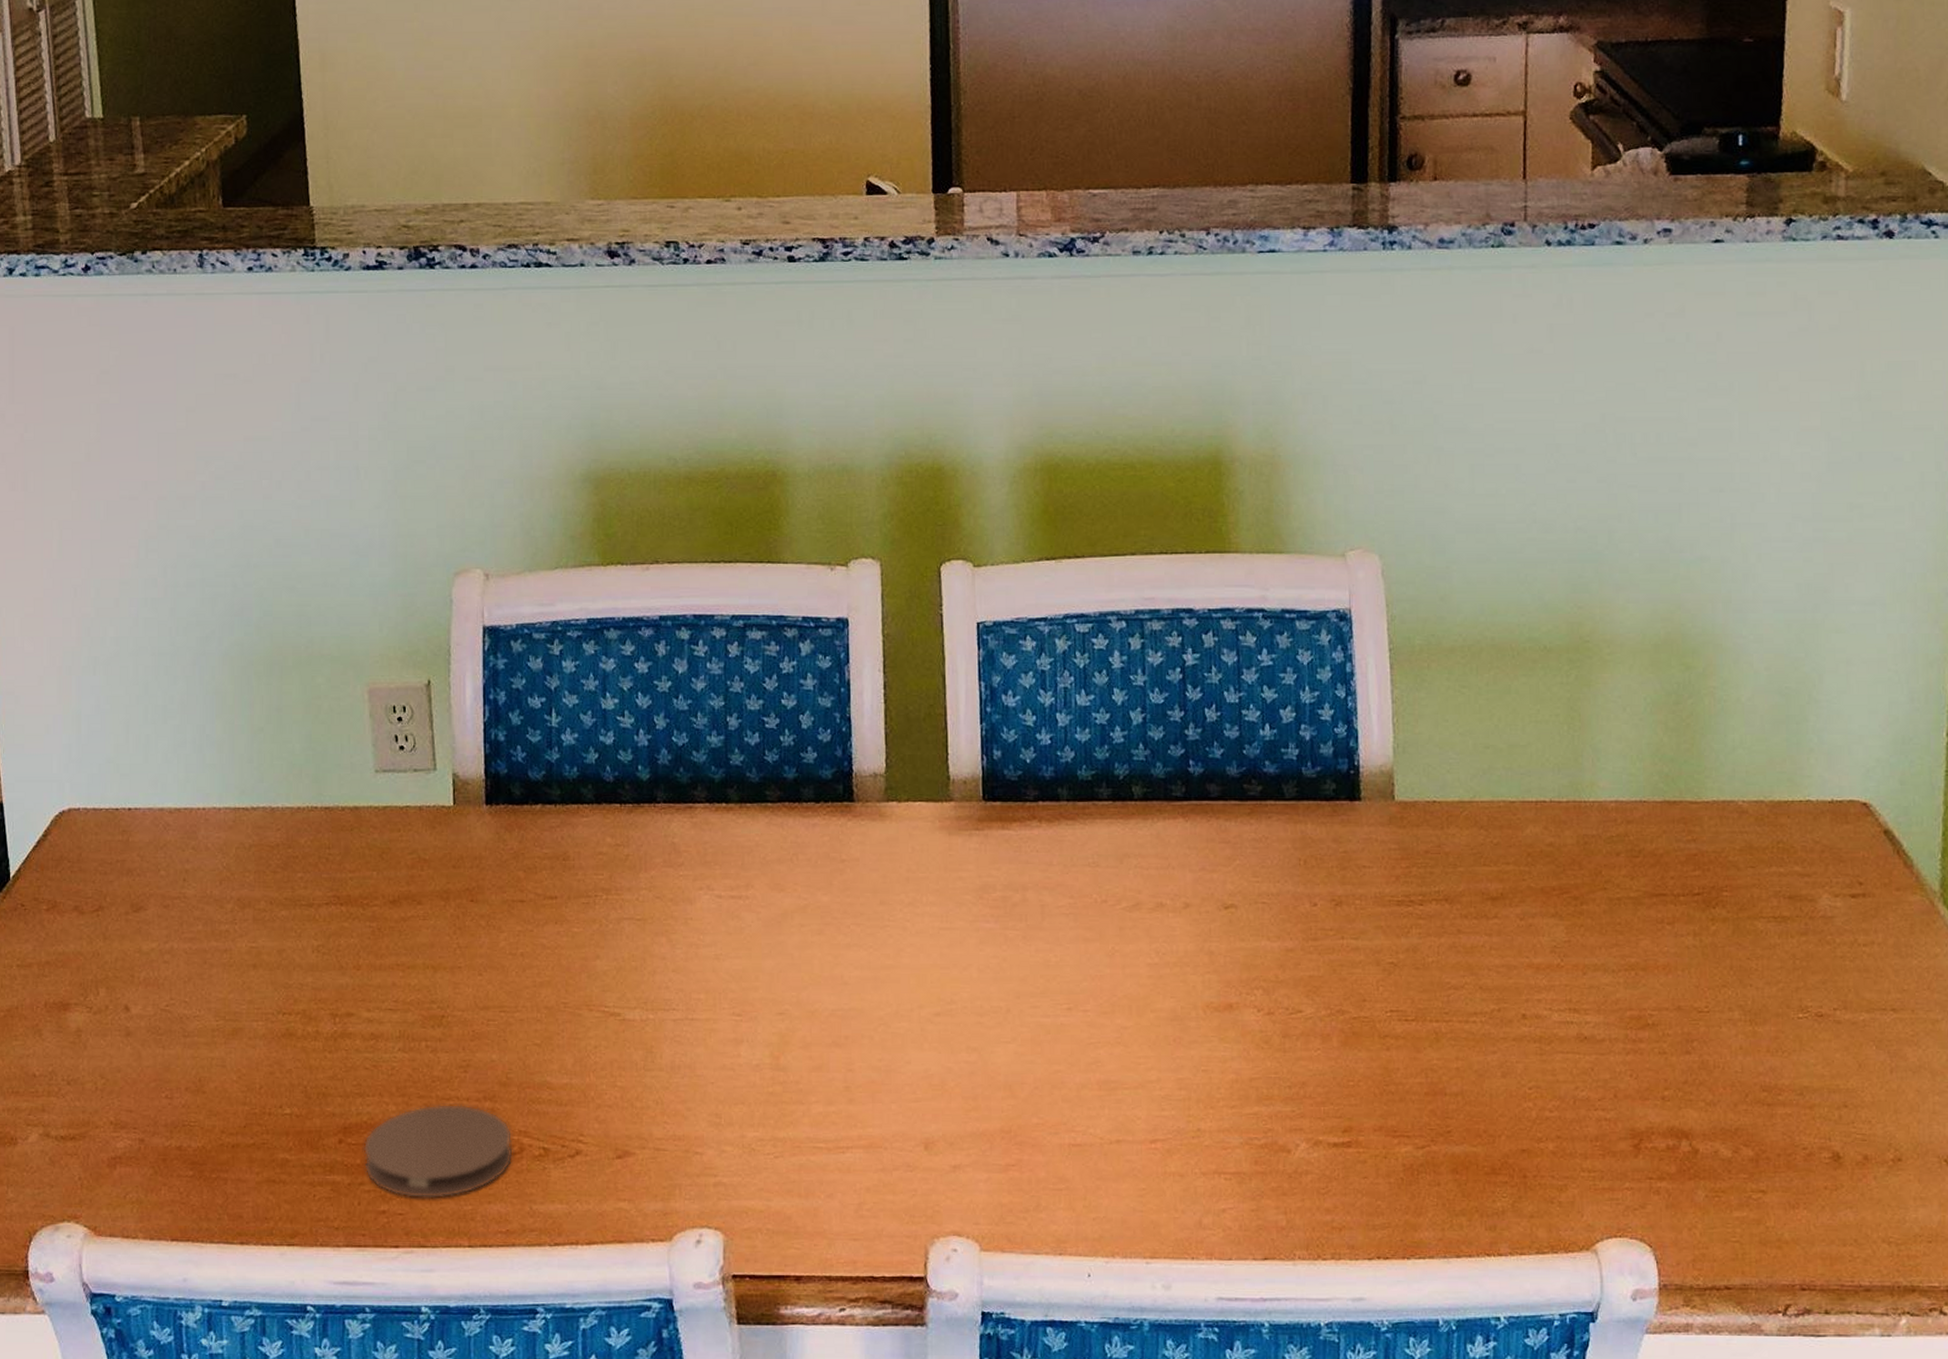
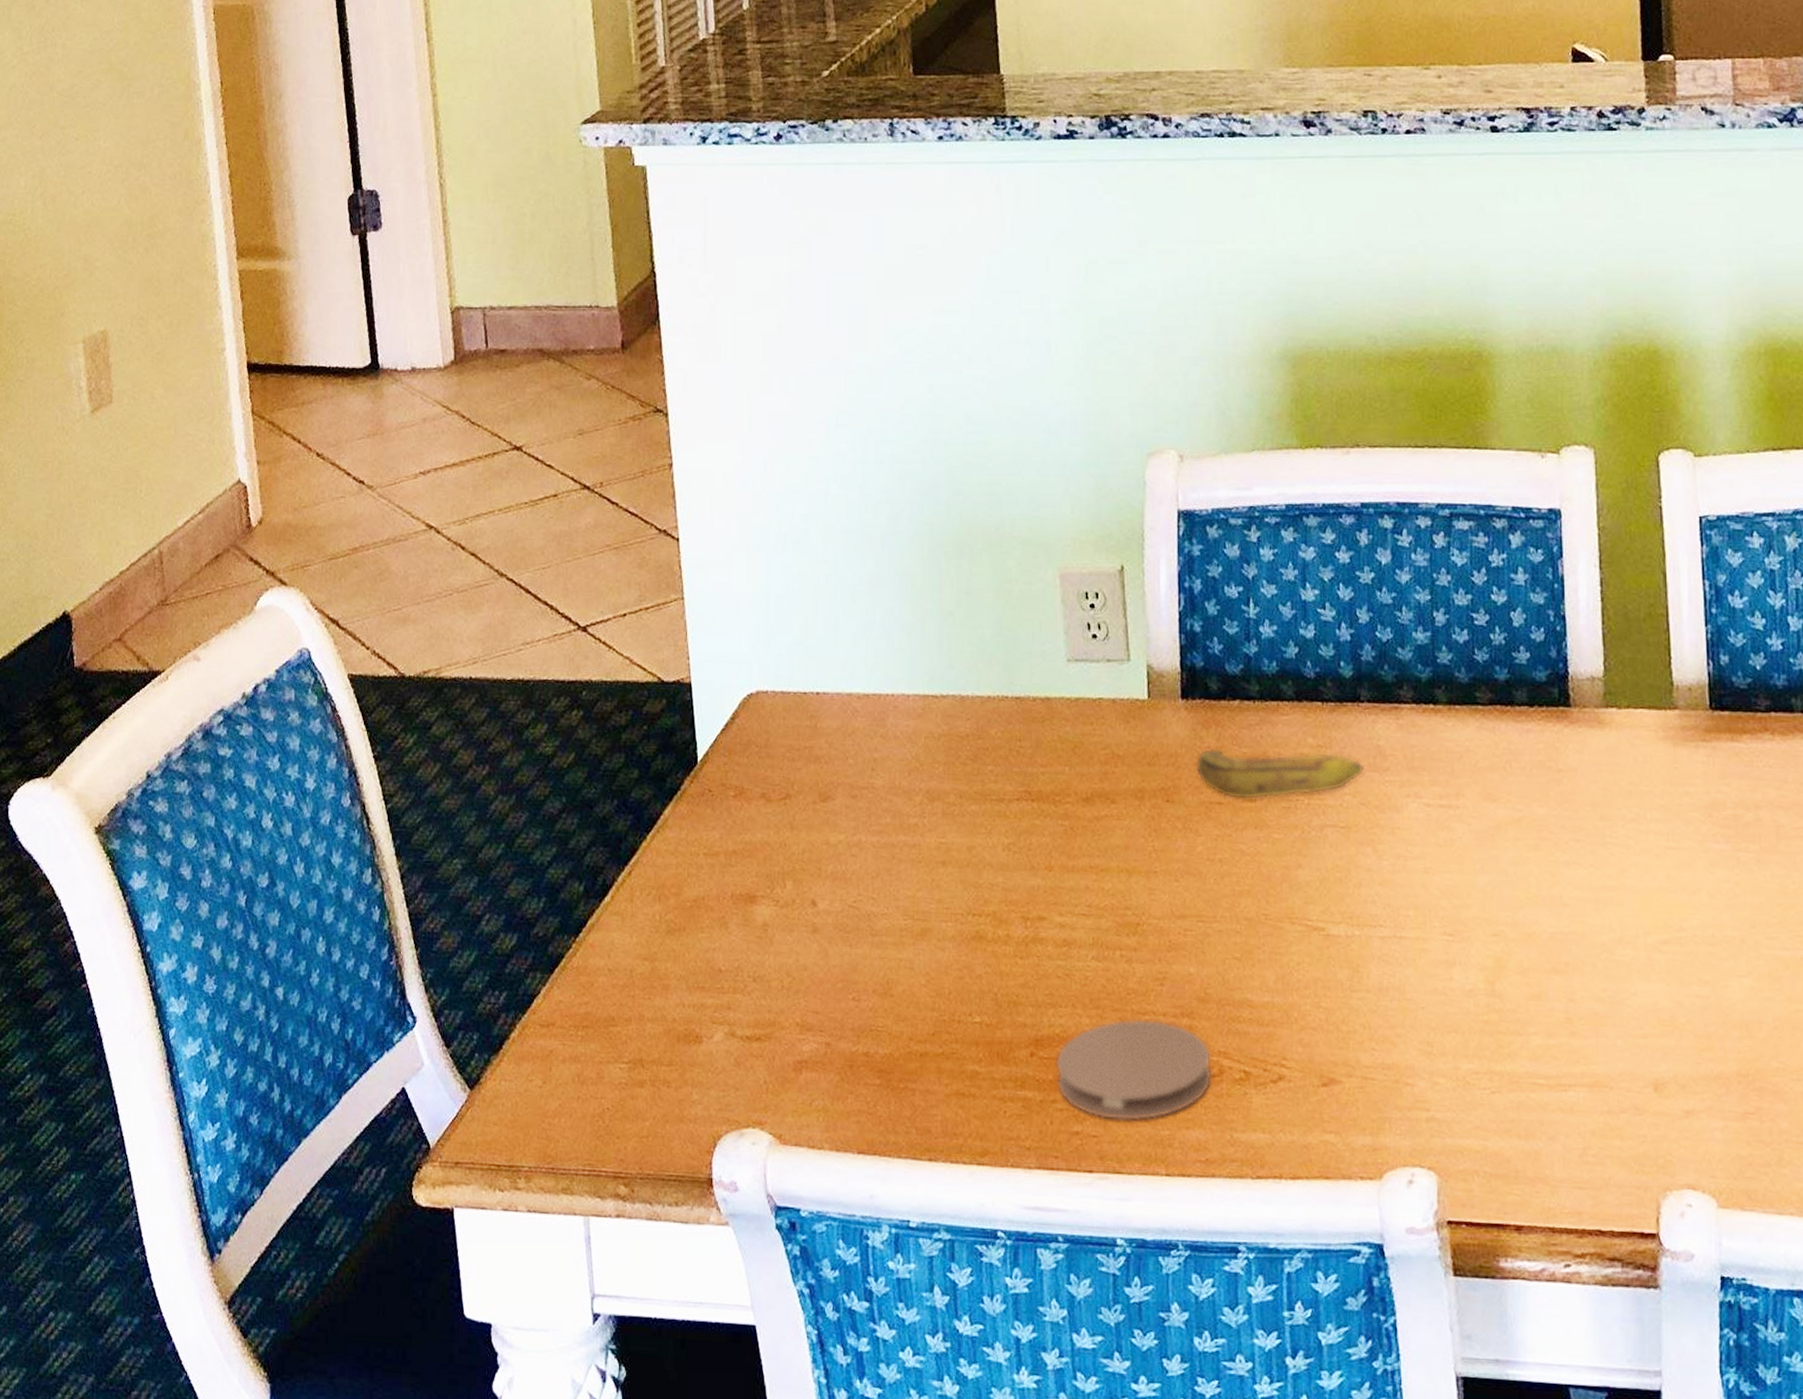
banana: none [499,849,660,897] -> present [1195,747,1365,800]

